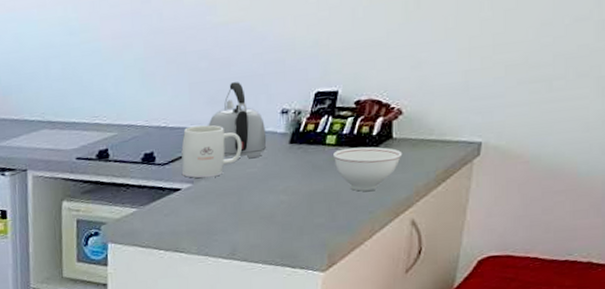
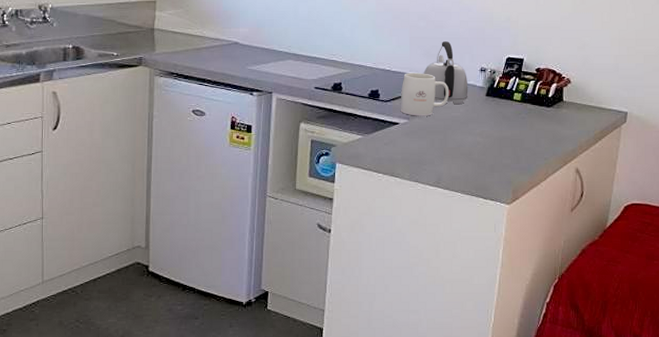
bowl: present [332,146,403,192] -> none [518,105,570,141]

